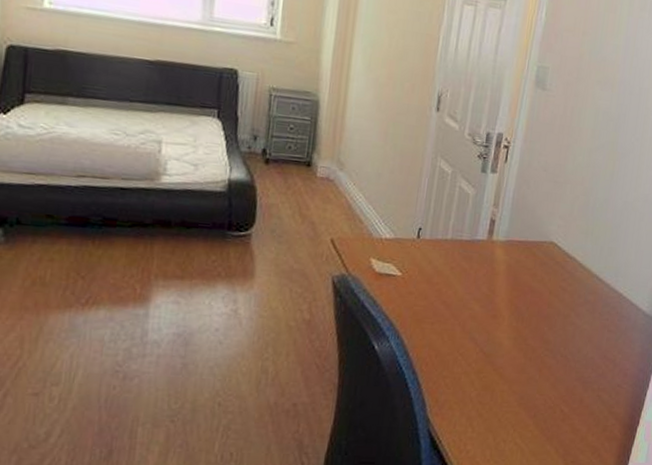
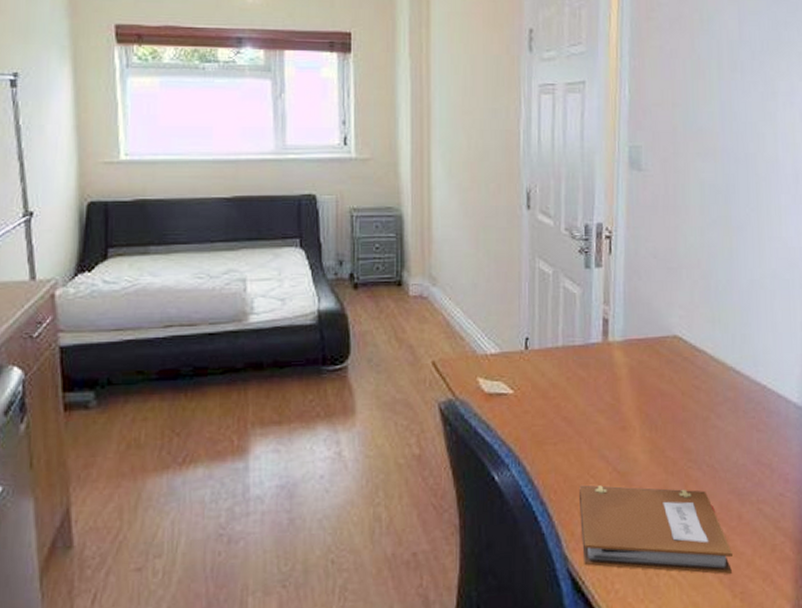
notebook: none [443,360,570,446] -> present [579,485,732,574]

